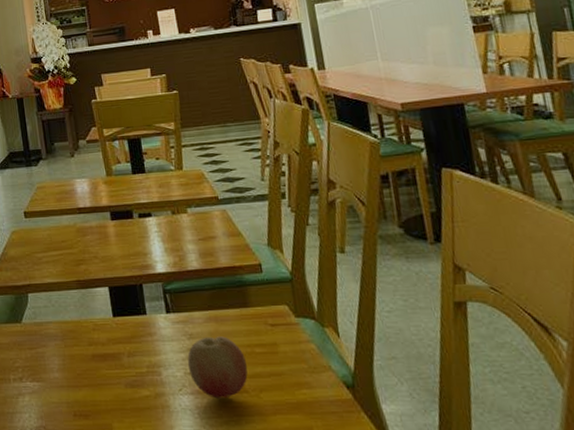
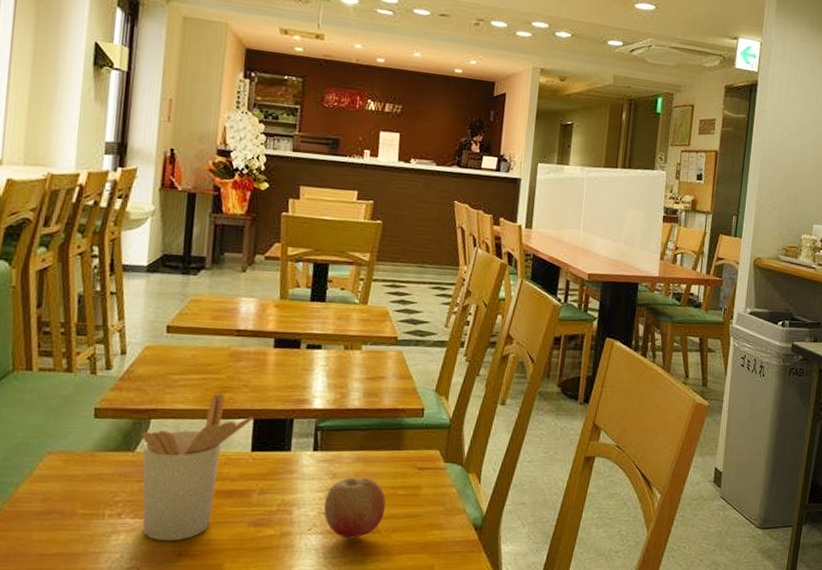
utensil holder: none [24,266,109,403] -> present [142,393,254,542]

